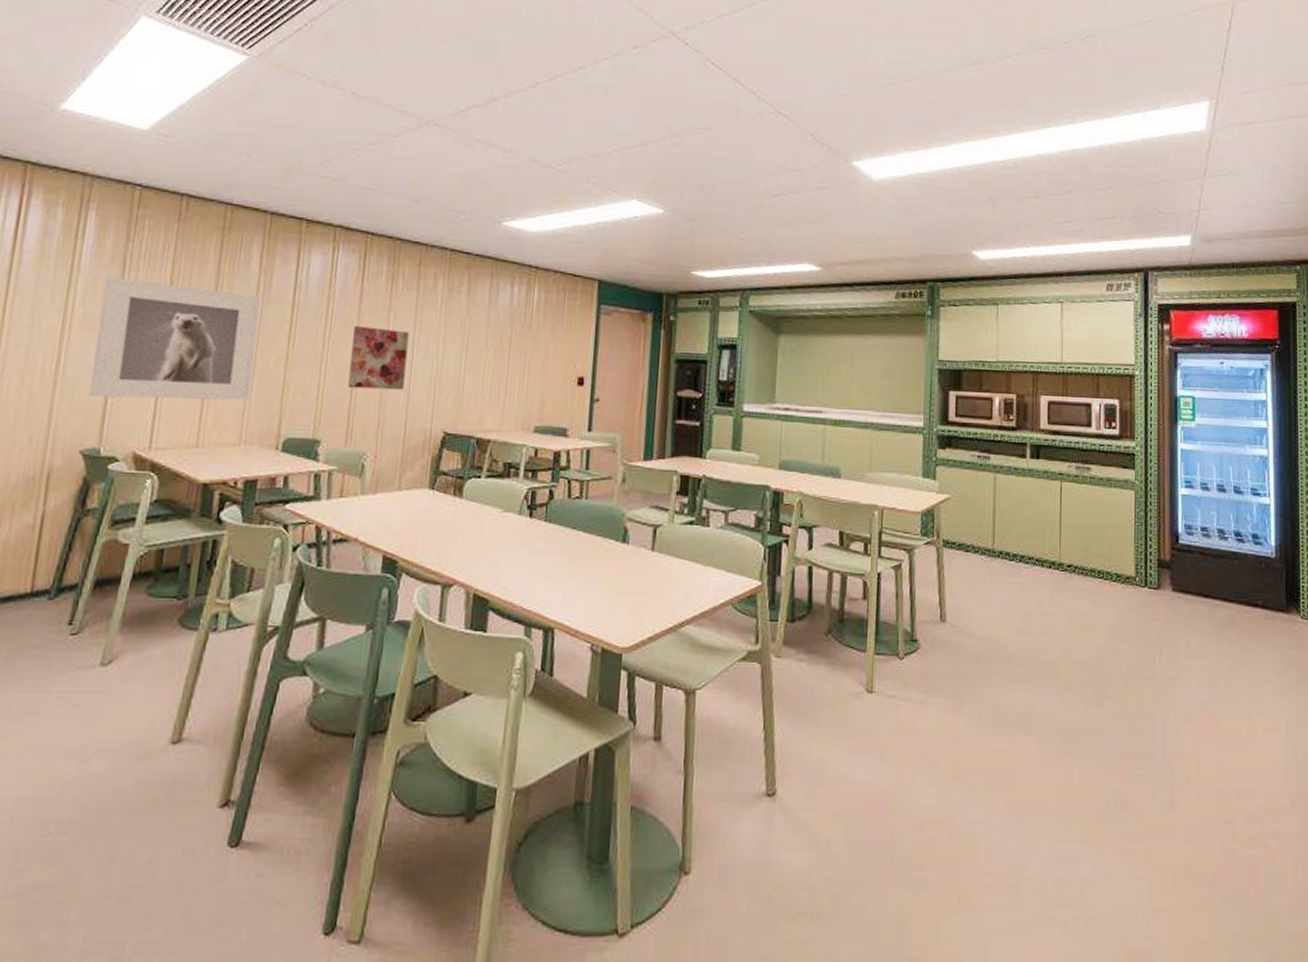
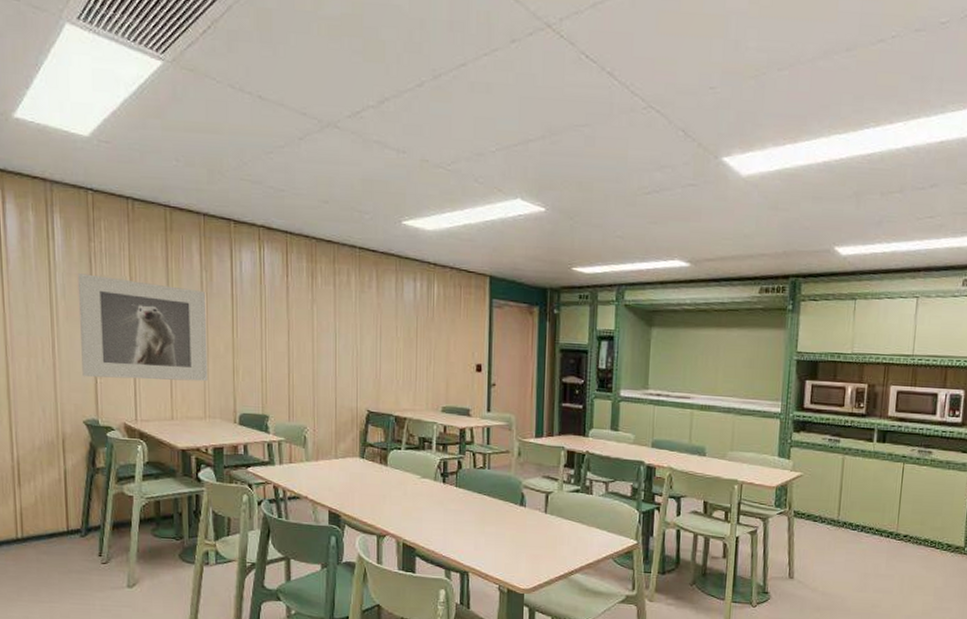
wall art: present [348,326,410,391] -> none [284,318,331,375]

